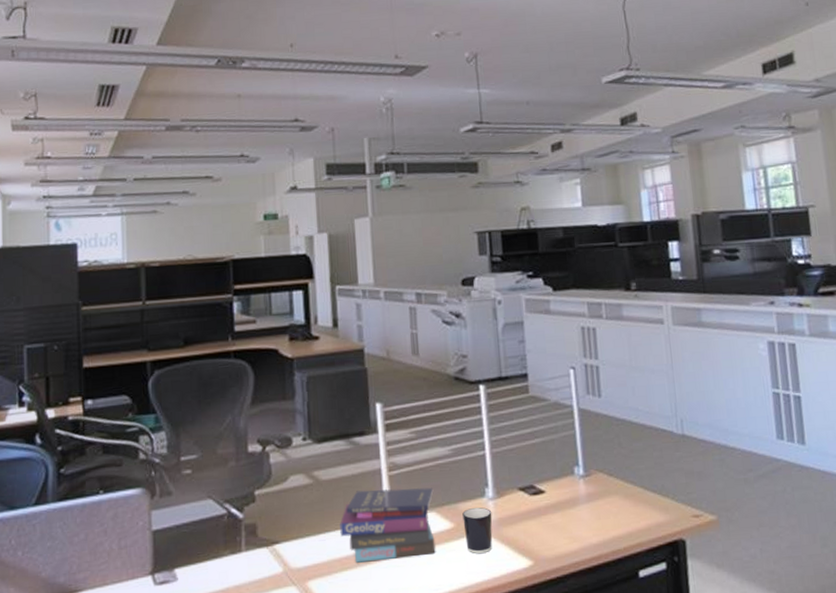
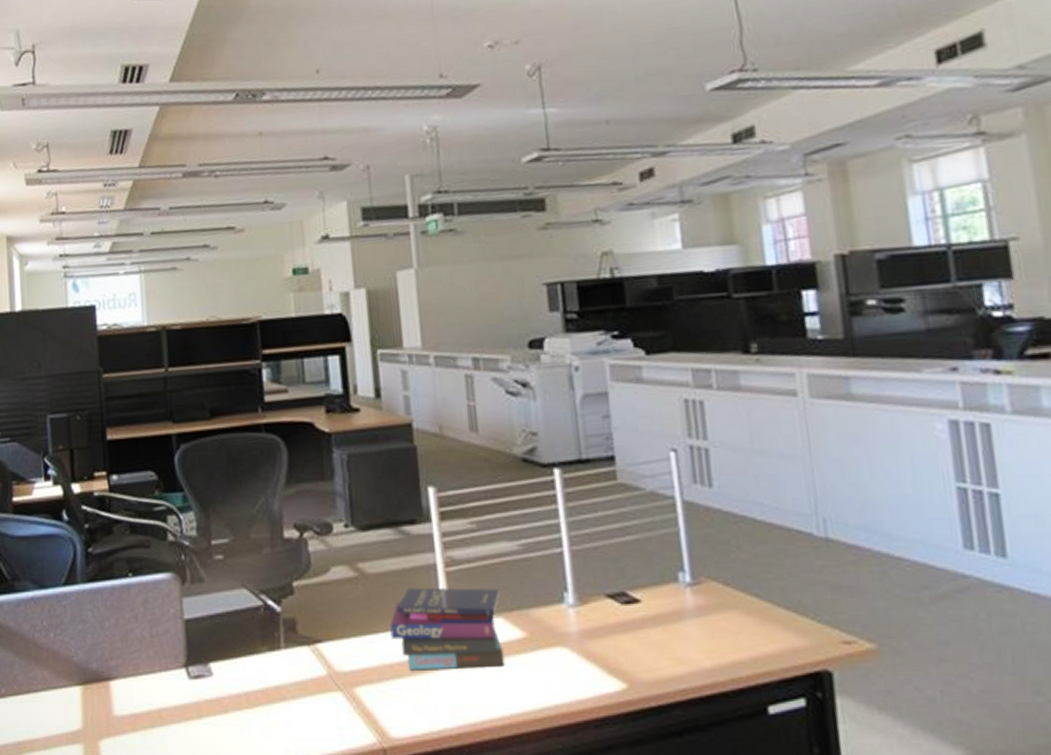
mug: present [462,507,493,554] -> none [536,616,575,671]

